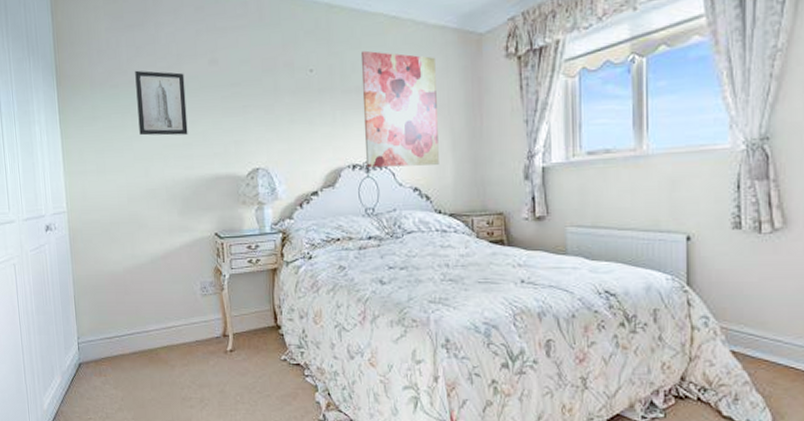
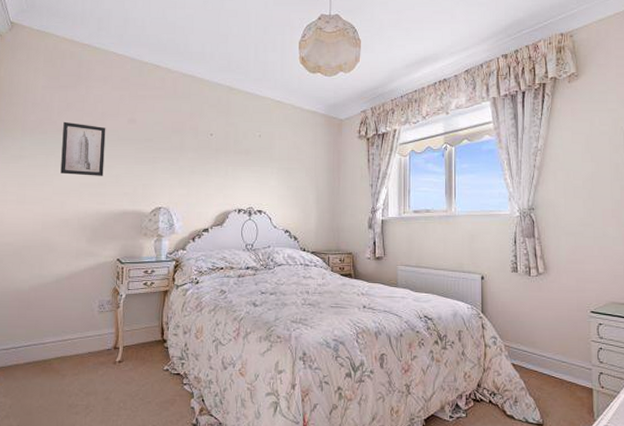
wall art: present [360,50,439,168] -> none [249,123,307,213]

